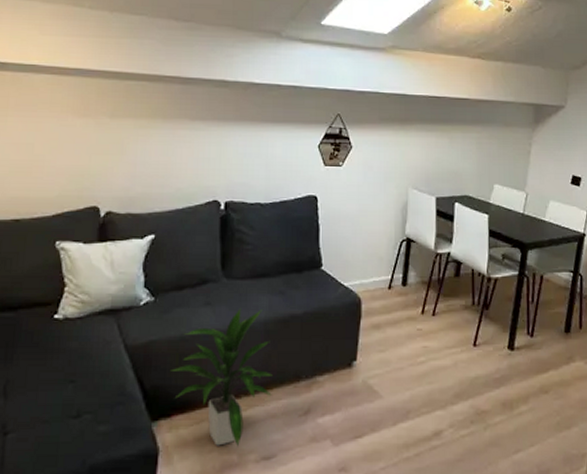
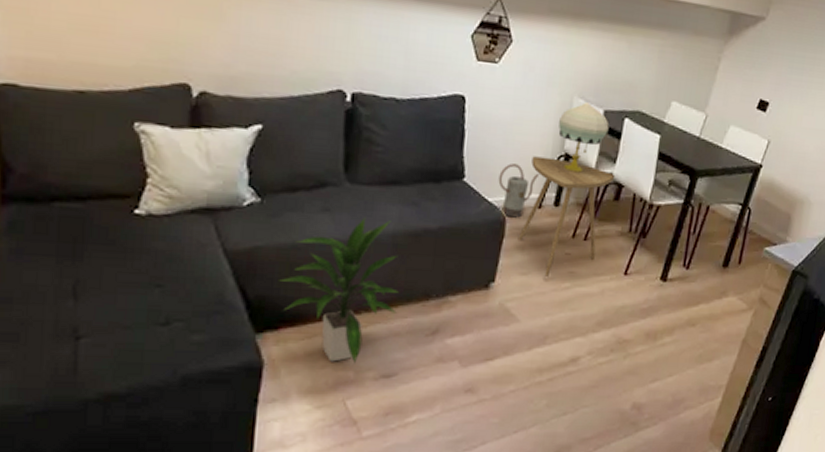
watering can: none [351,251,387,299] -> present [498,164,540,218]
side table: none [373,243,453,352] -> present [517,156,616,277]
table lamp: none [398,192,442,254] -> present [558,102,609,173]

